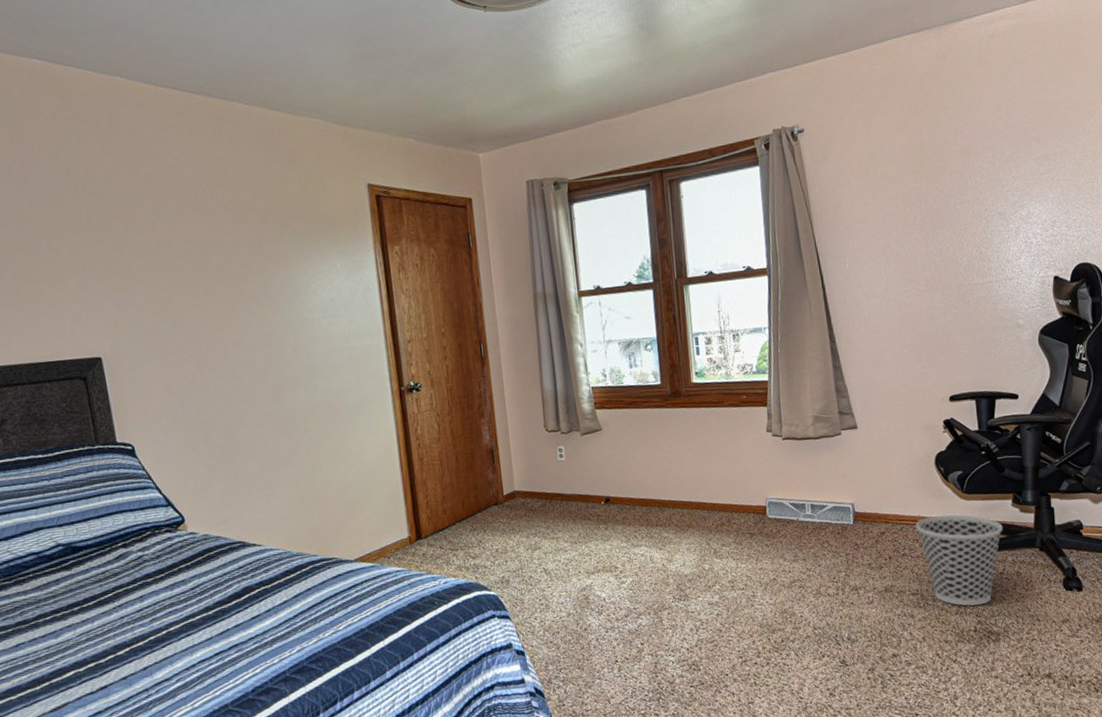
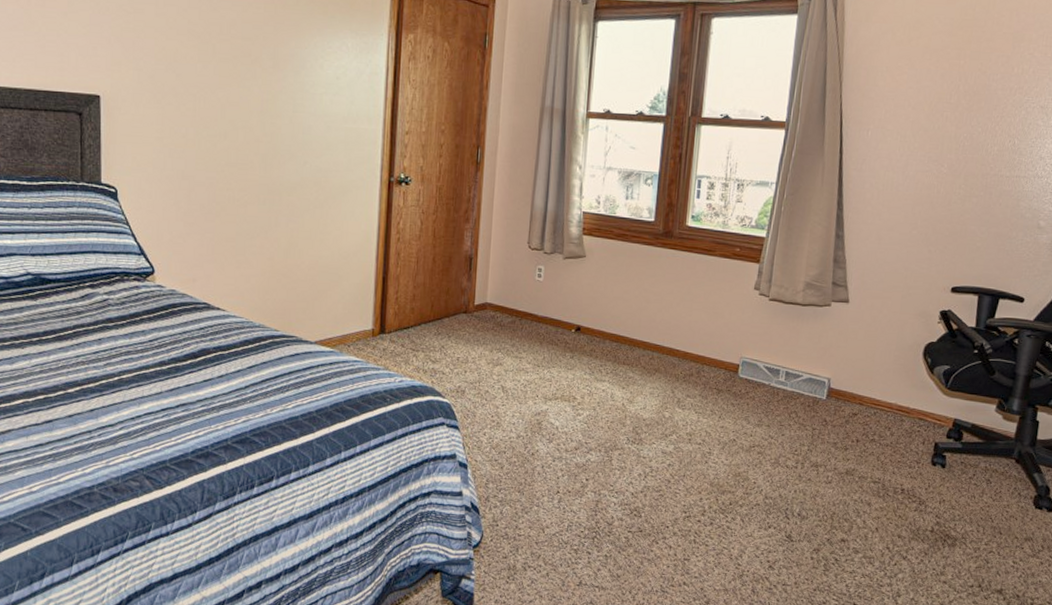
wastebasket: present [915,514,1003,606] -> none [890,407,982,507]

